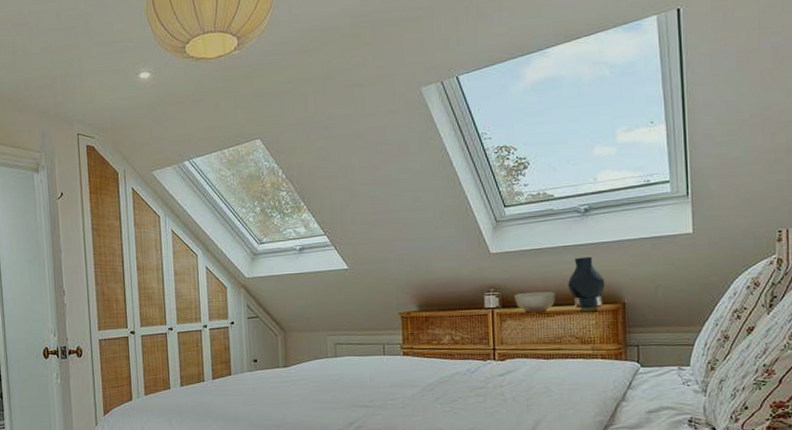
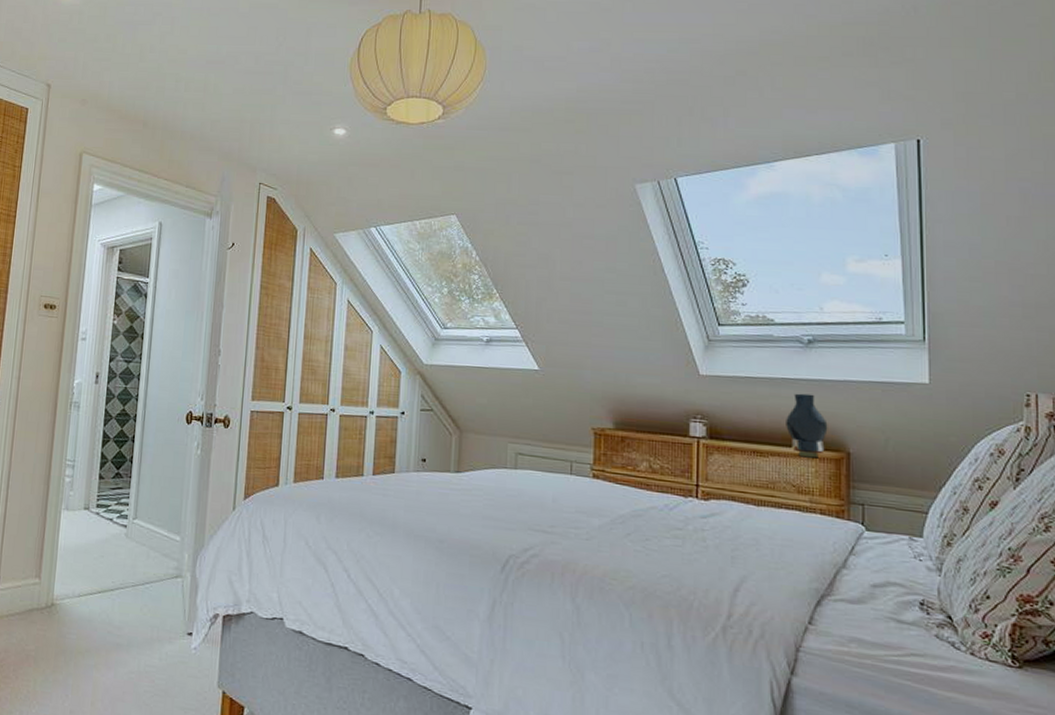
bowl: present [513,291,555,313] -> none [723,424,770,451]

